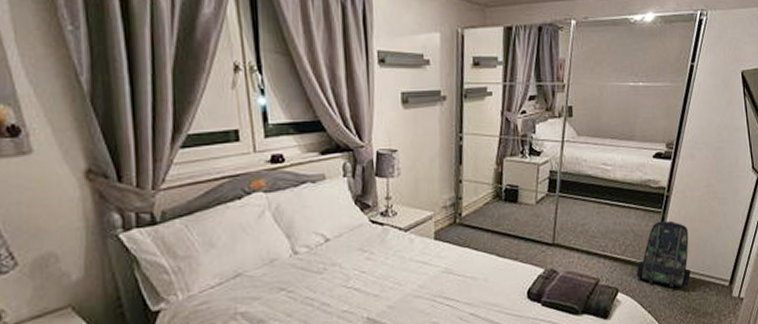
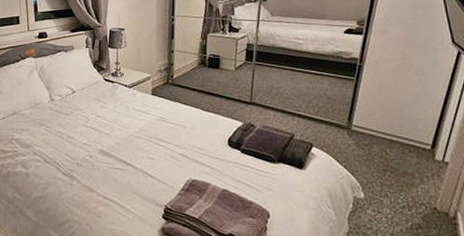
backpack: present [636,220,691,288] -> none [330,87,388,147]

